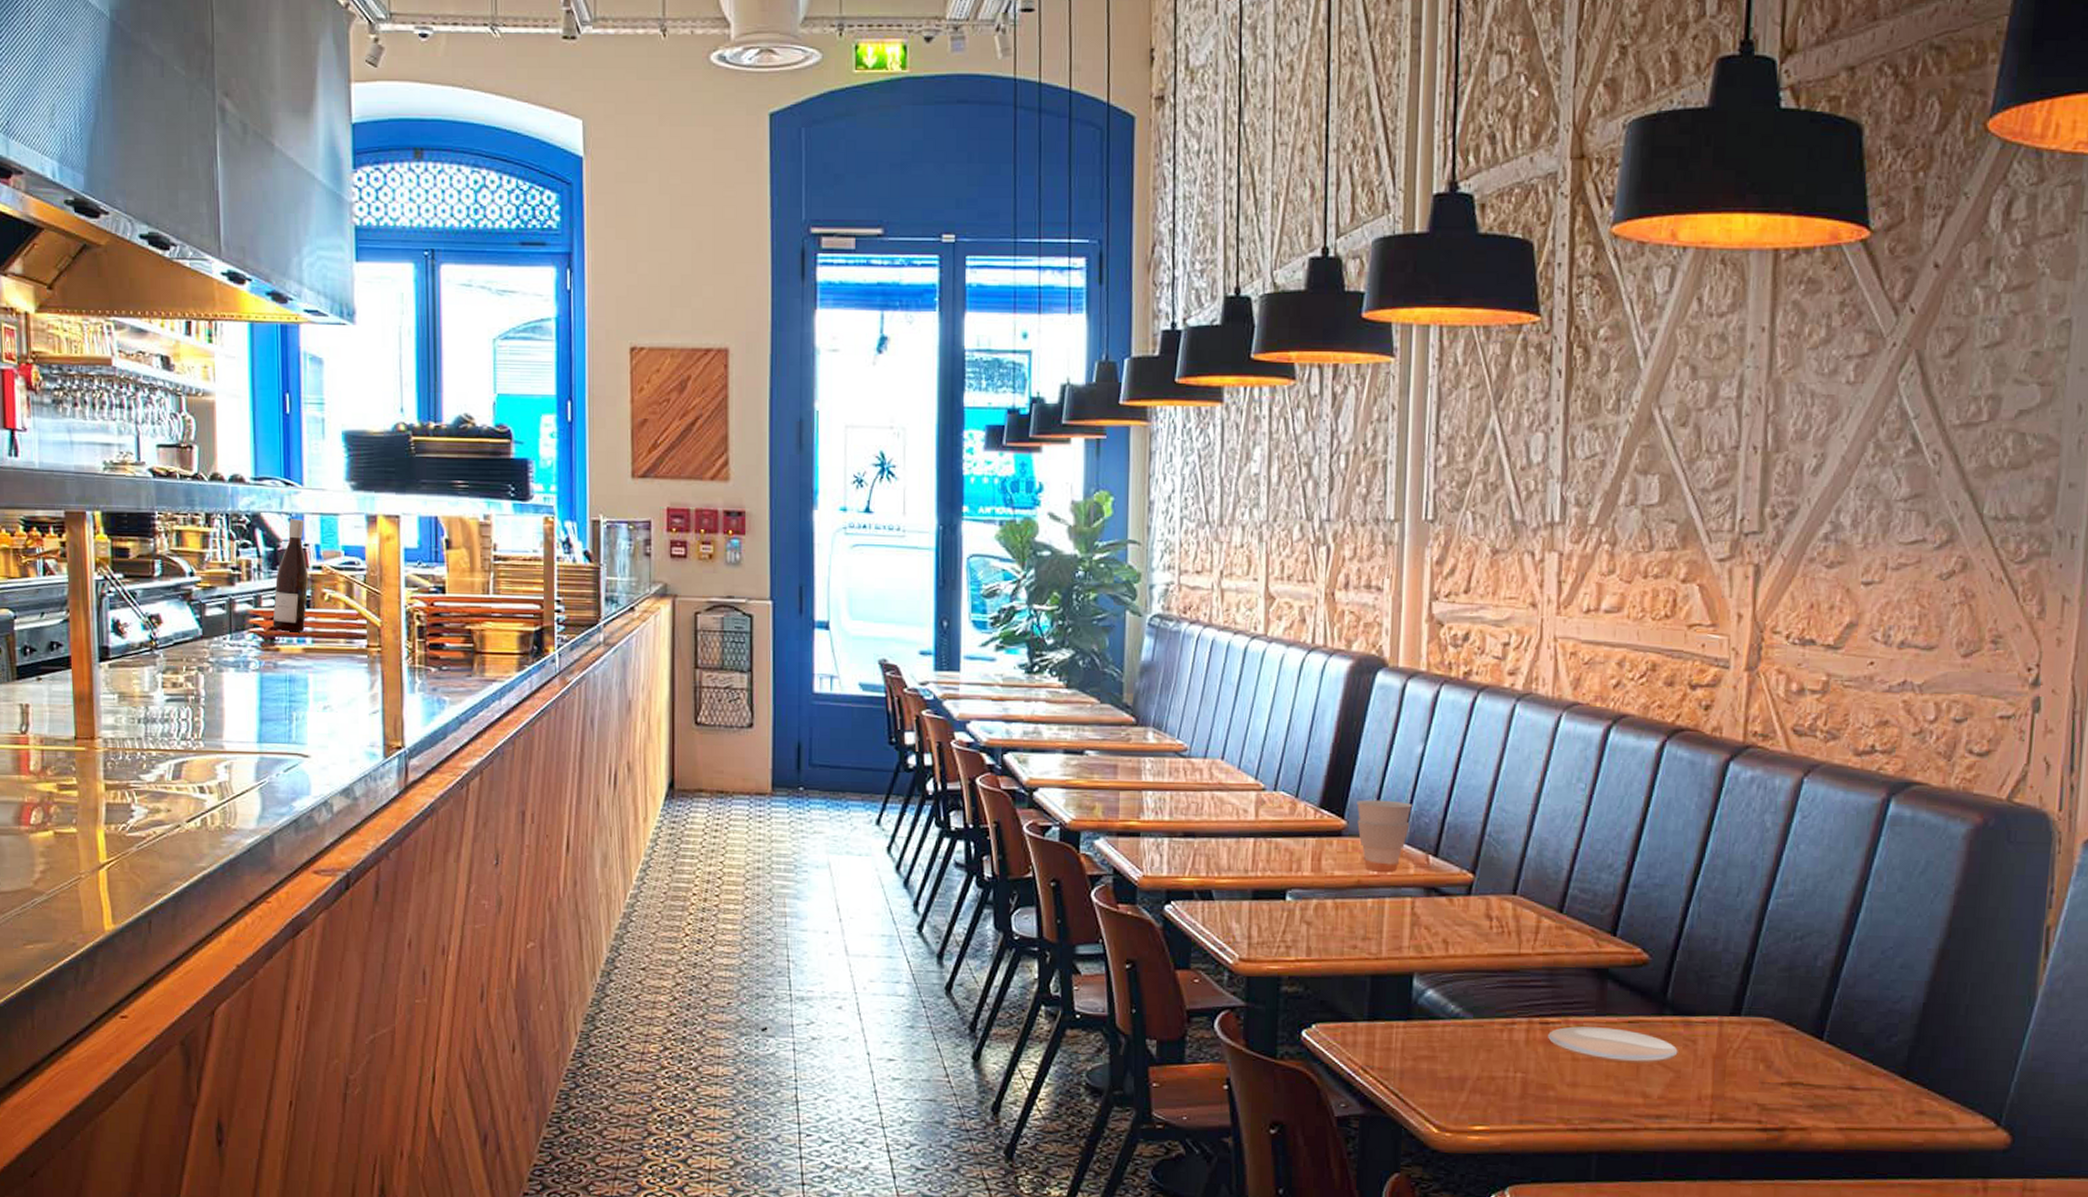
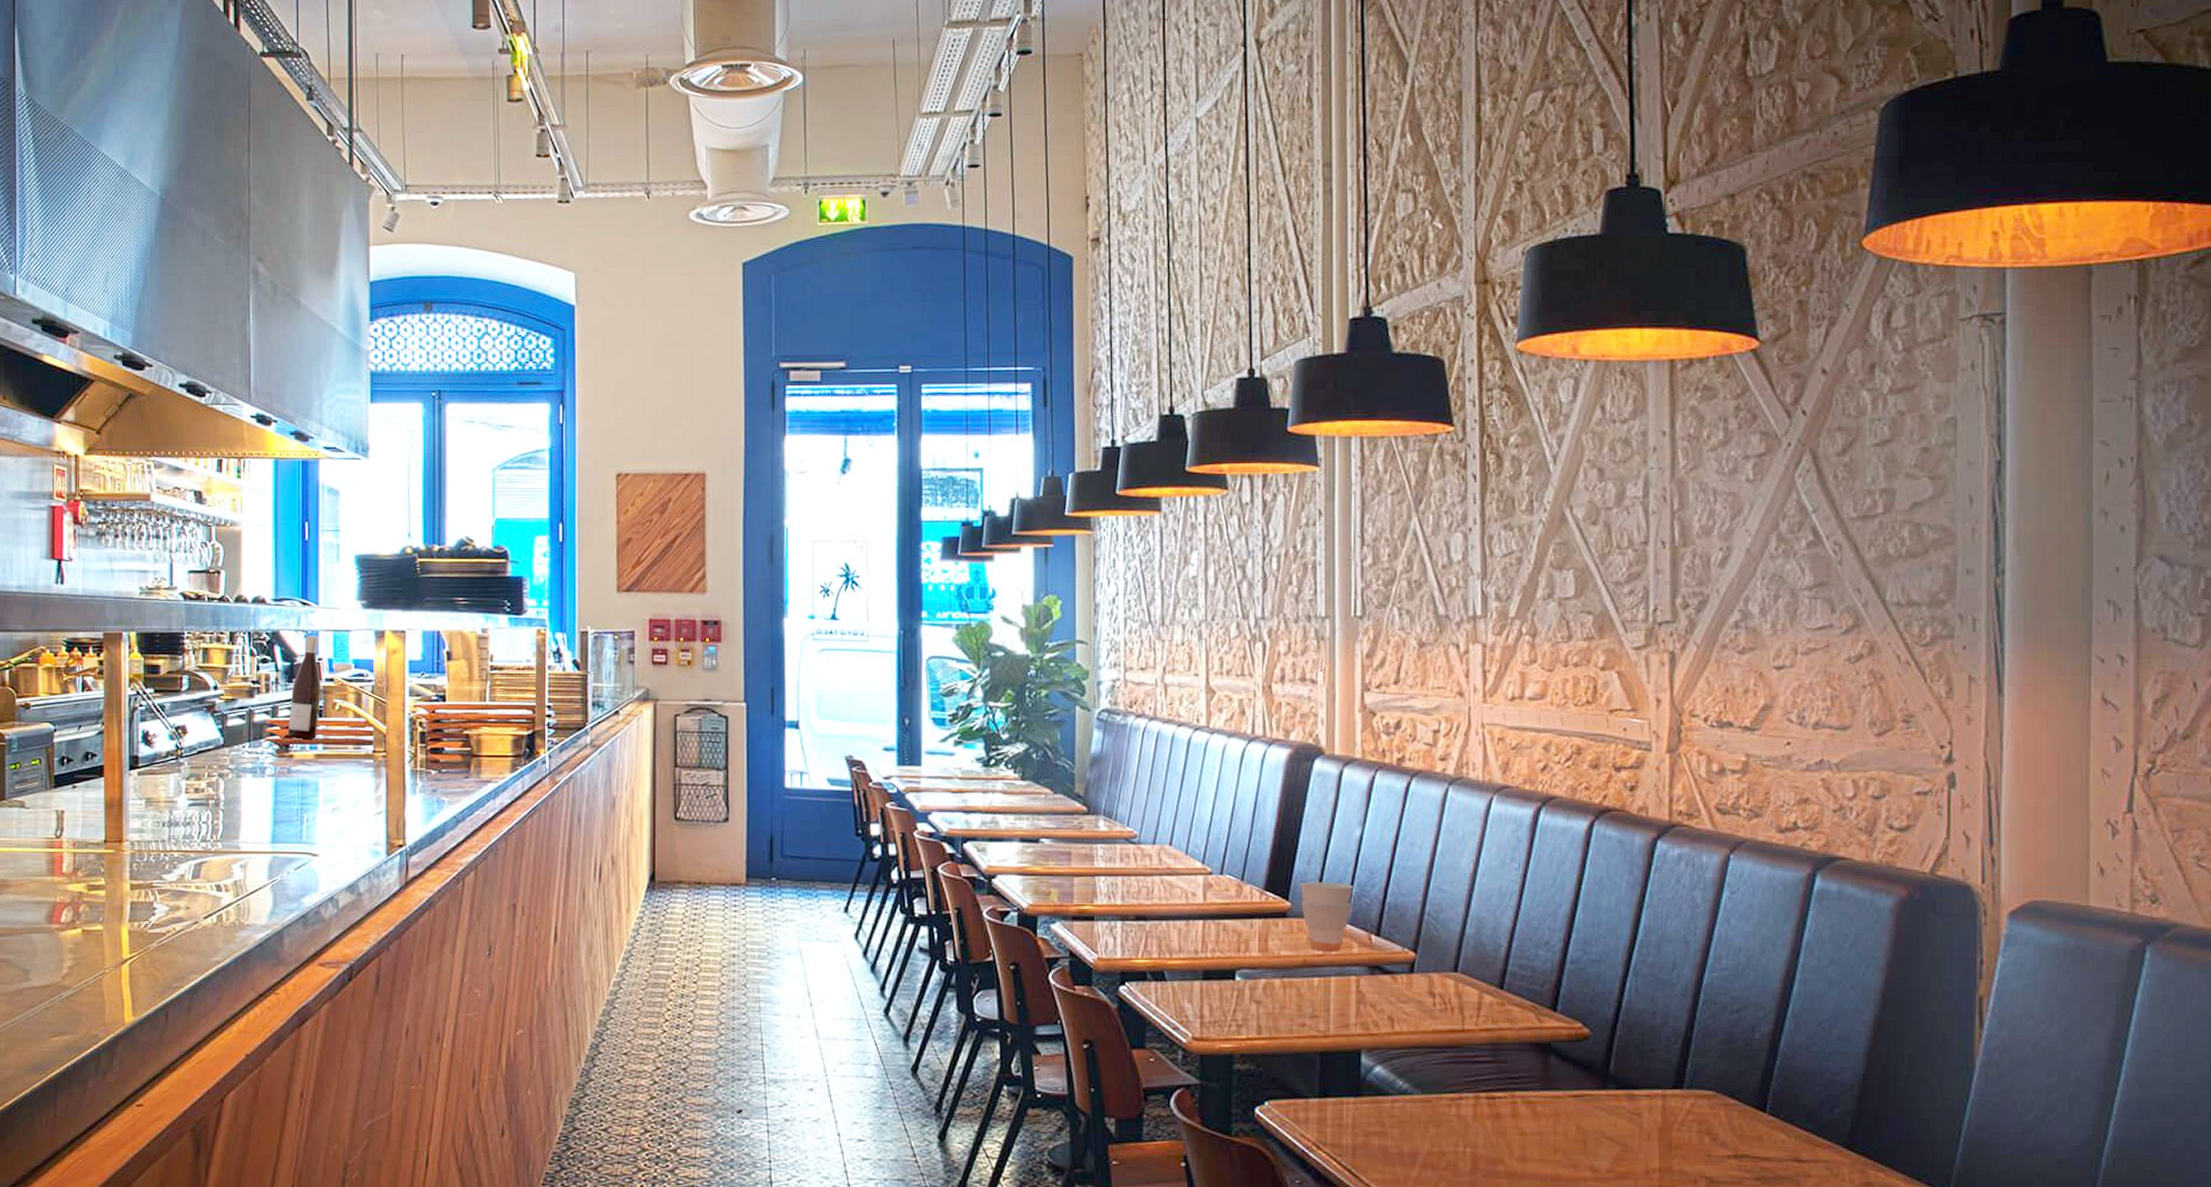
plate: present [1548,1026,1678,1064] -> none [1495,1101,1623,1138]

